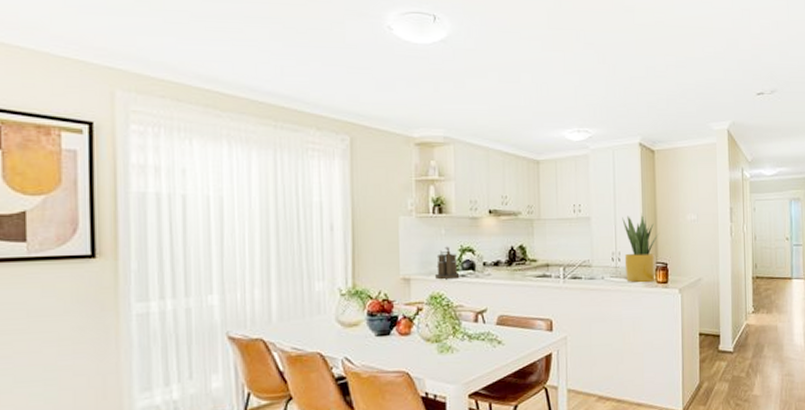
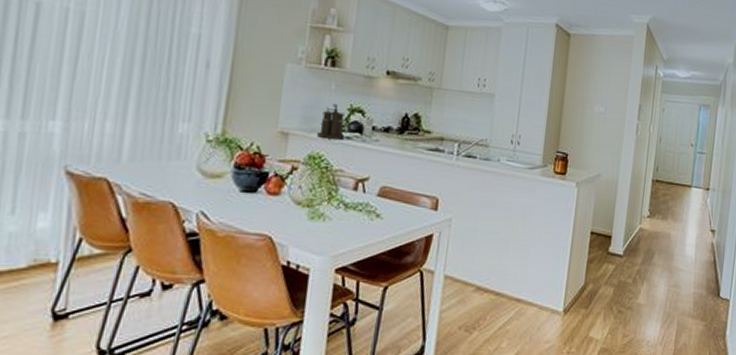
planter: present [622,213,659,283] -> none [523,97,564,172]

